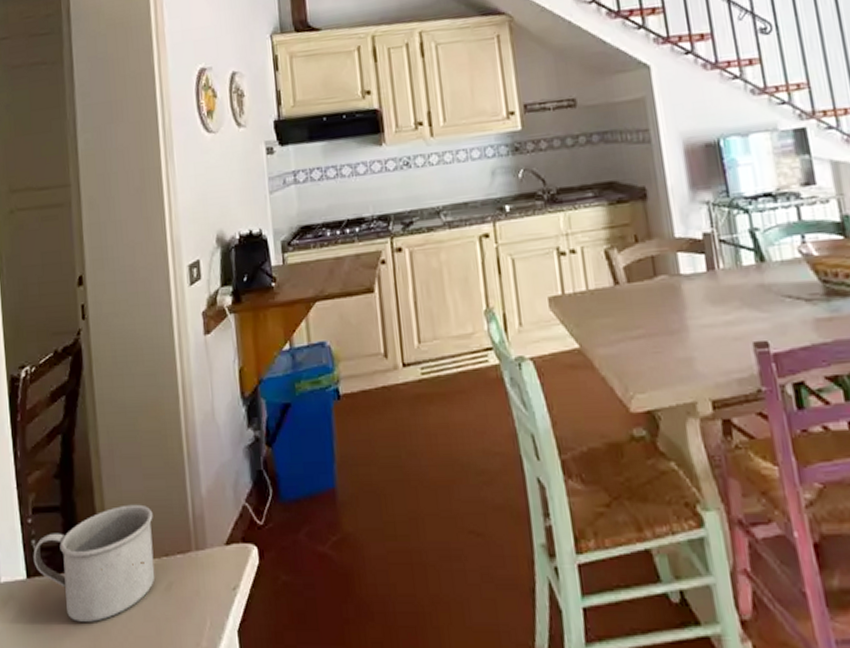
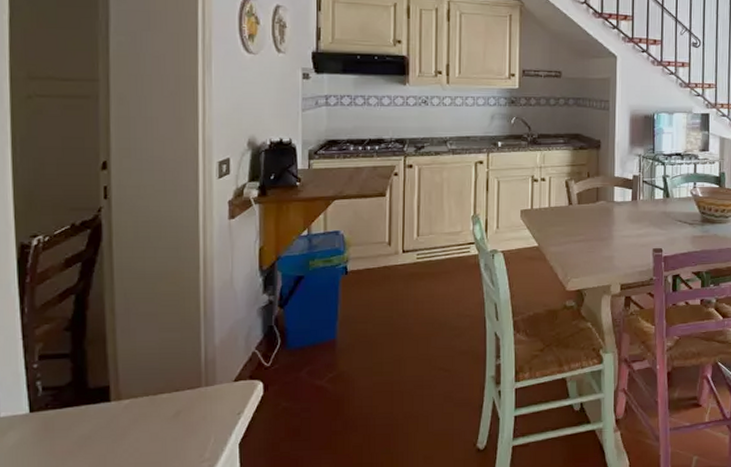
mug: present [33,504,155,622] -> none [37,351,166,445]

